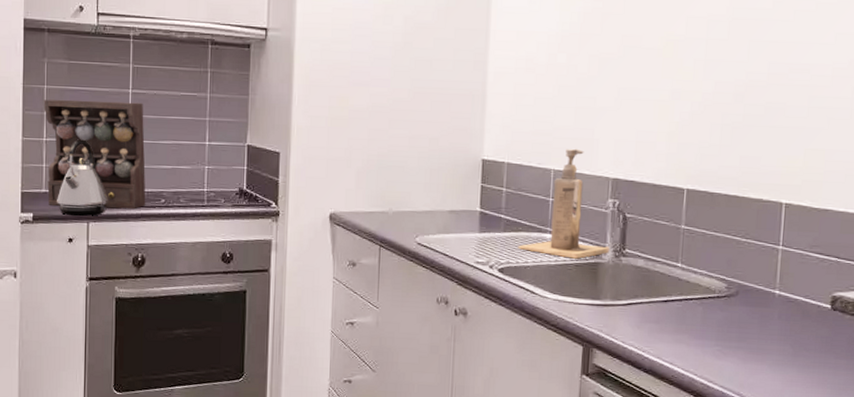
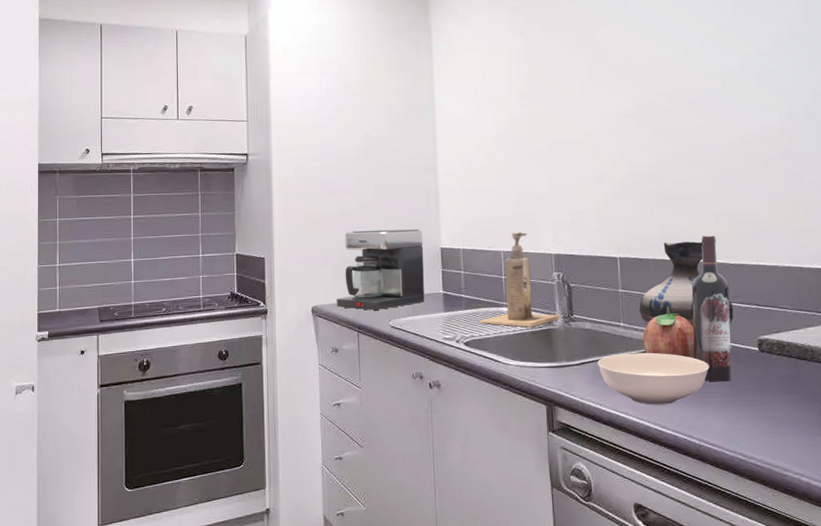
spice rack: present [43,99,146,210] -> none [56,226,149,323]
kettle: present [57,139,108,217] -> none [70,262,115,331]
coffee maker: none [357,130,463,224] -> present [336,229,425,311]
bowl: none [645,297,772,358] -> present [597,352,709,405]
fruit: none [700,249,761,311] -> present [642,306,695,359]
ceramic jug: none [701,175,809,277] -> present [639,241,733,327]
wine bottle: none [756,172,808,339] -> present [691,235,732,382]

